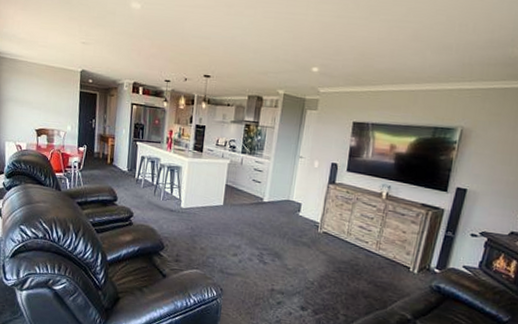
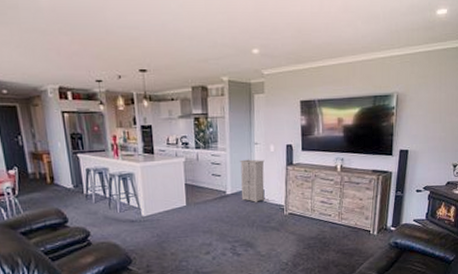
storage cabinet: none [277,170,307,215] -> present [239,159,265,202]

